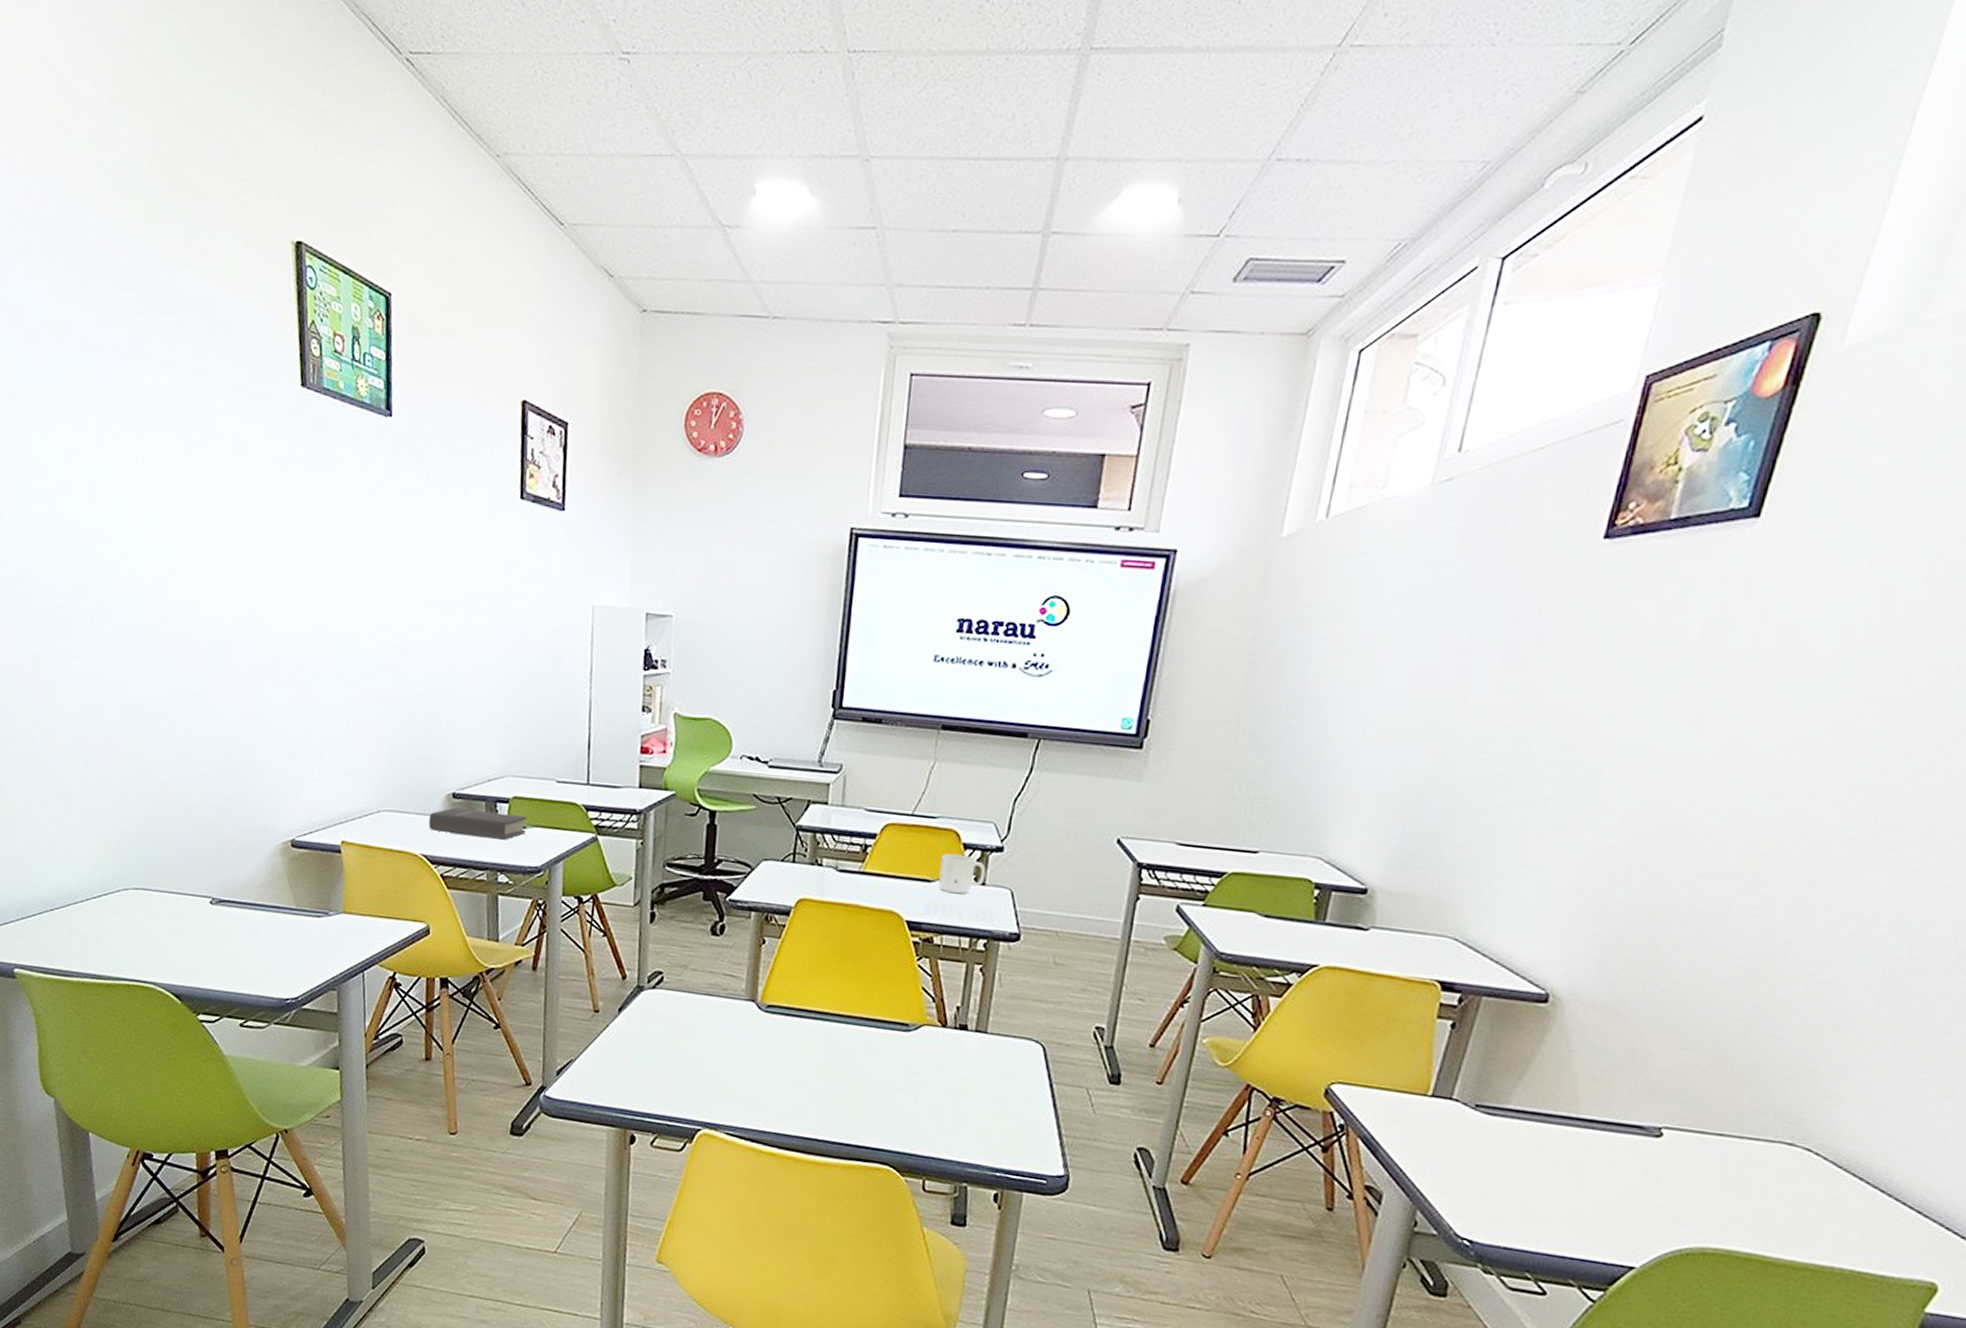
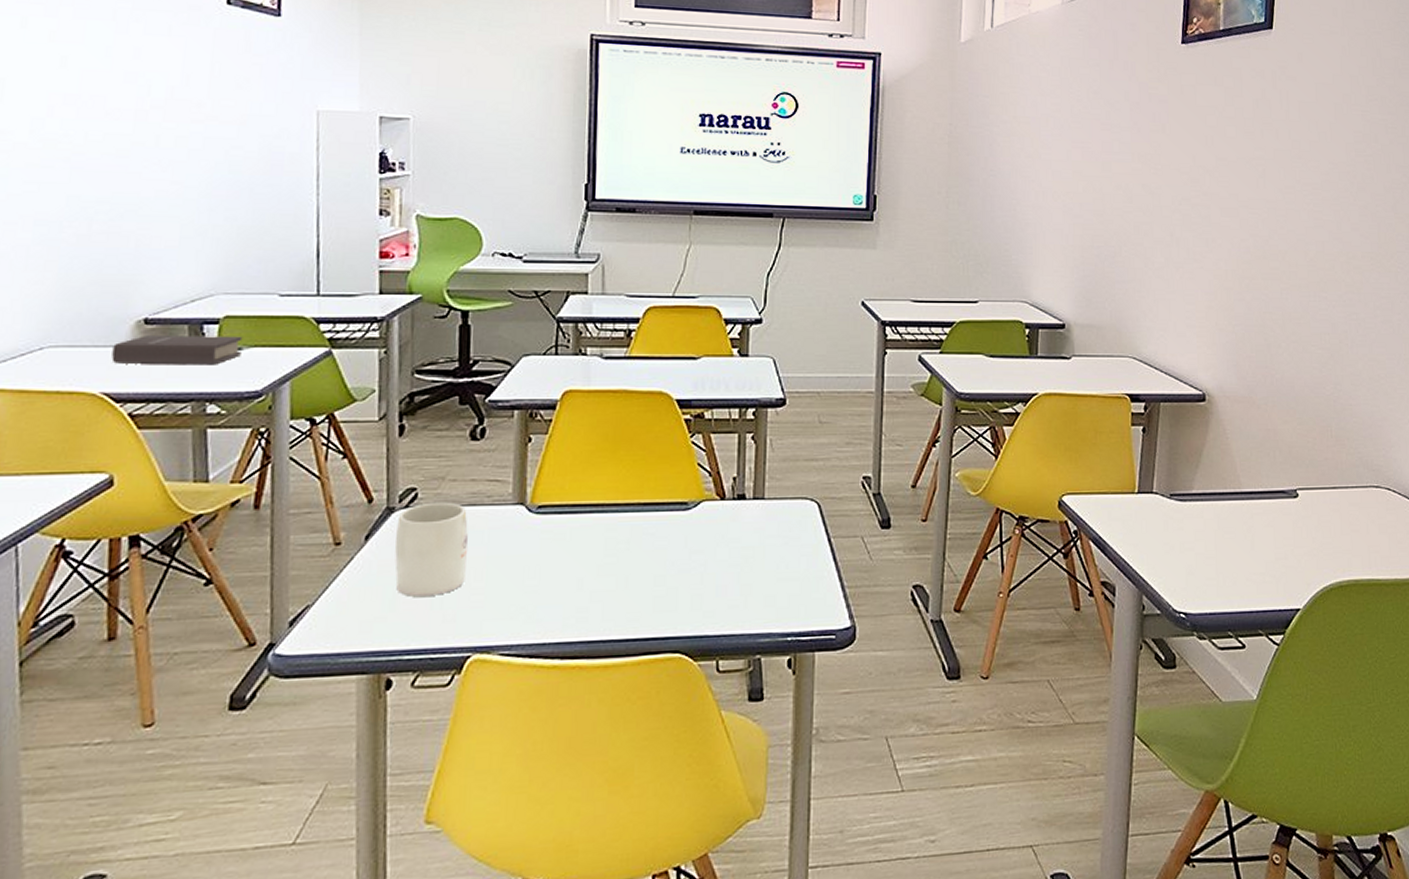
mug: none [641,987,705,1071] -> present [394,502,469,597]
mug: present [938,853,986,894] -> none [703,329,748,368]

